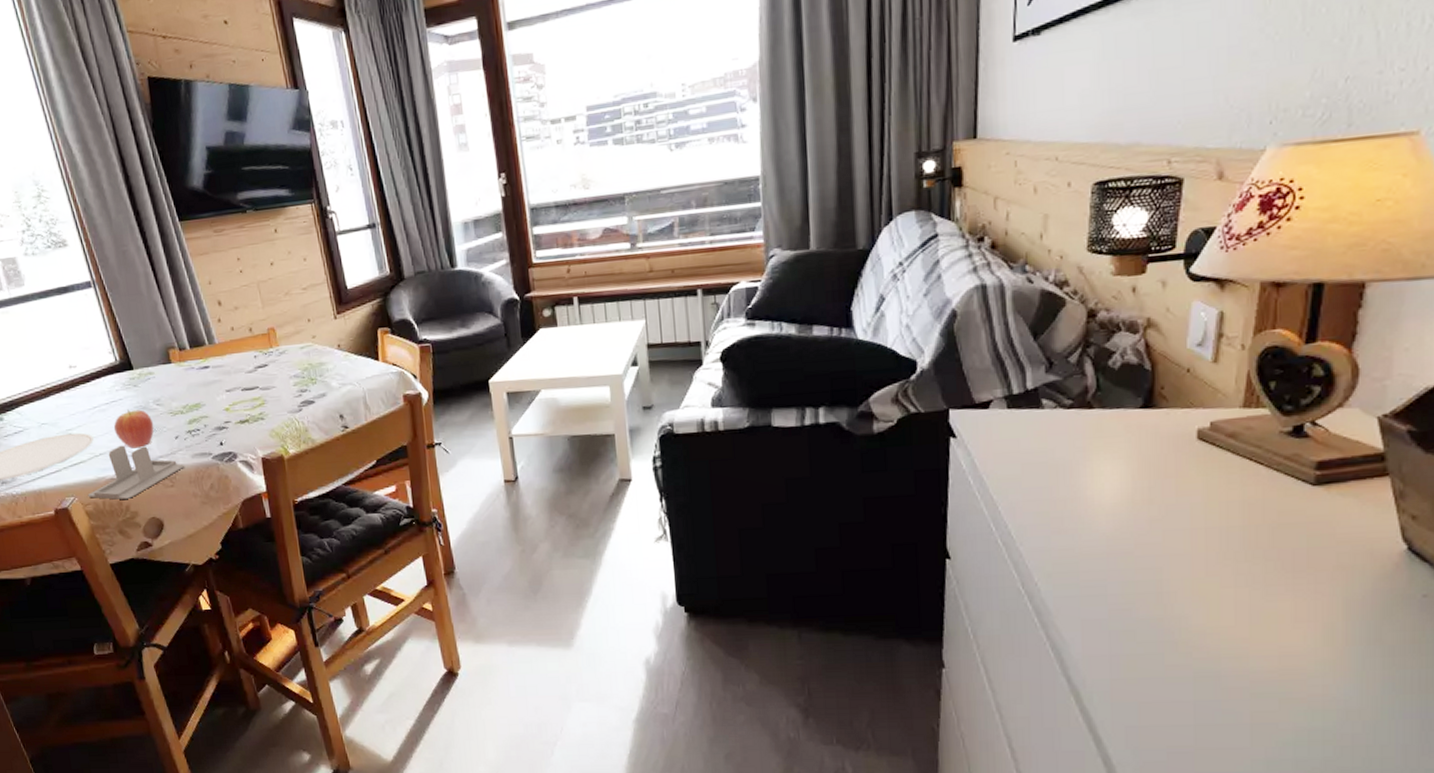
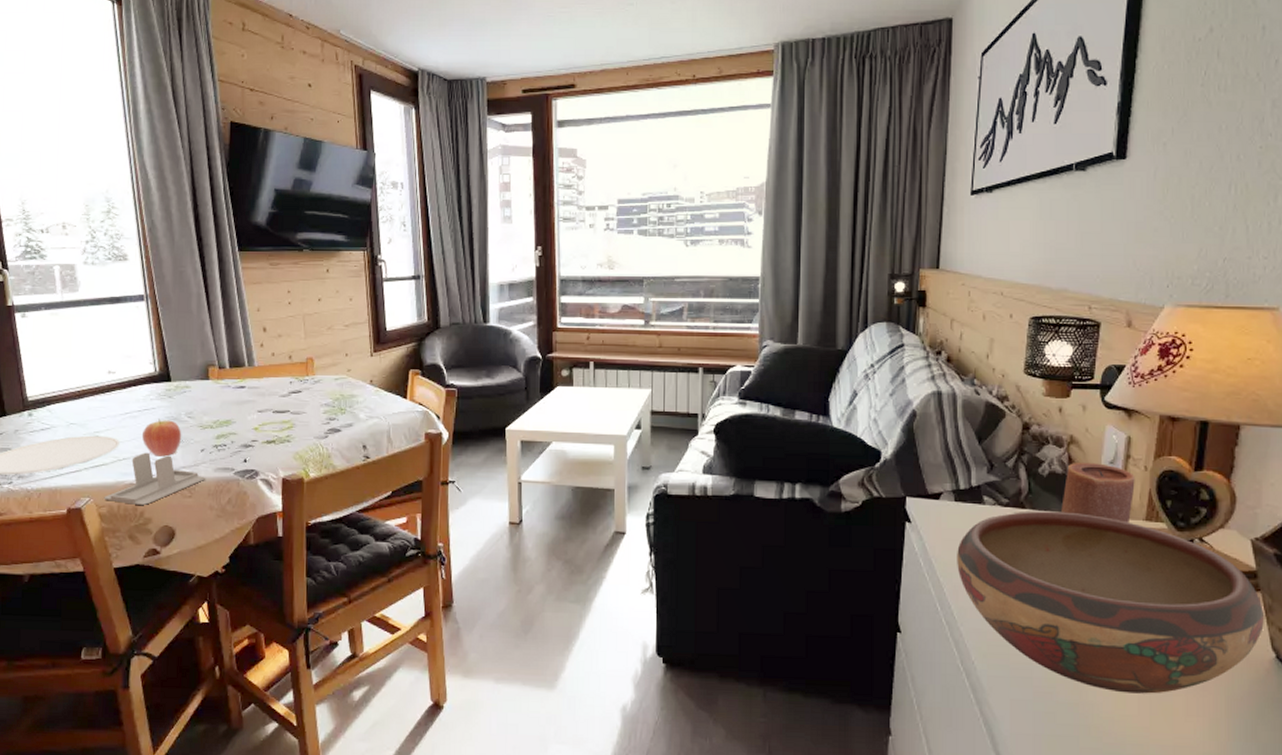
decorative bowl: none [1012,407,1393,603] -> present [957,511,1264,694]
candle: none [1138,347,1229,413] -> present [1061,463,1135,523]

